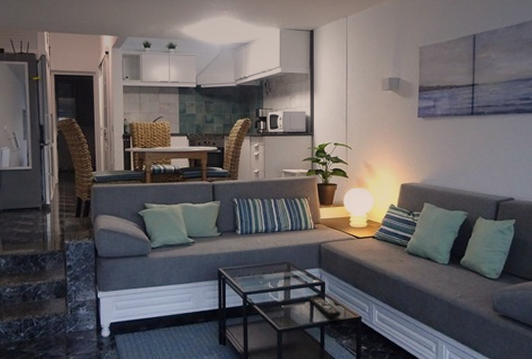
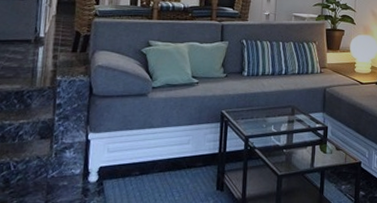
remote control: present [309,296,341,318] -> none [311,141,342,163]

